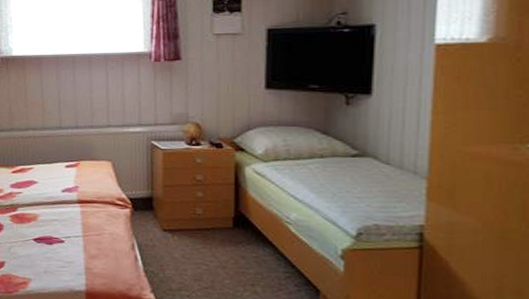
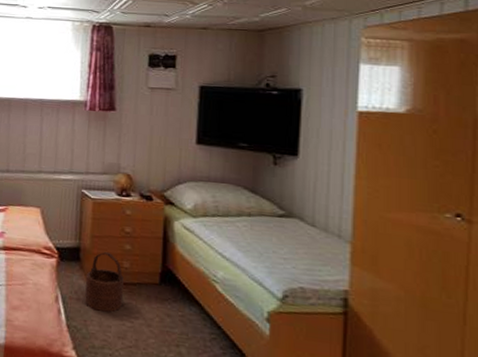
wooden bucket: none [159,199,198,257] -> present [84,251,124,313]

